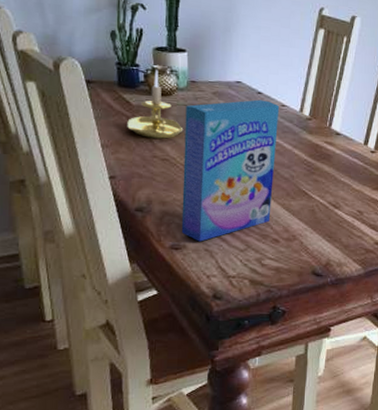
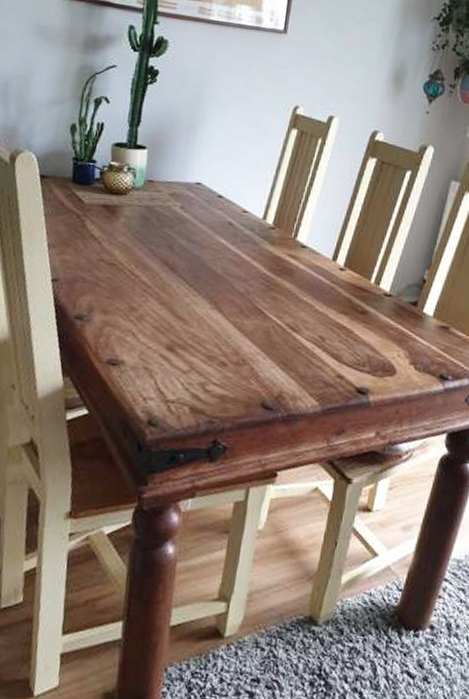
candle holder: present [127,69,184,139] -> none [76,166,135,242]
cereal box: present [181,99,280,242] -> none [120,203,241,359]

